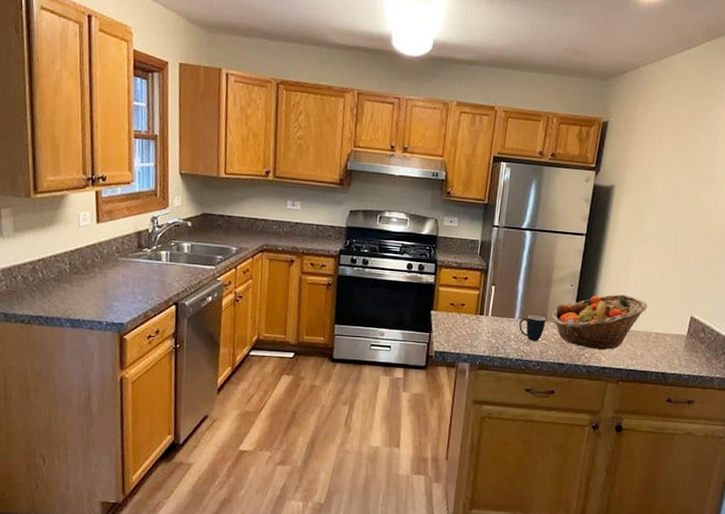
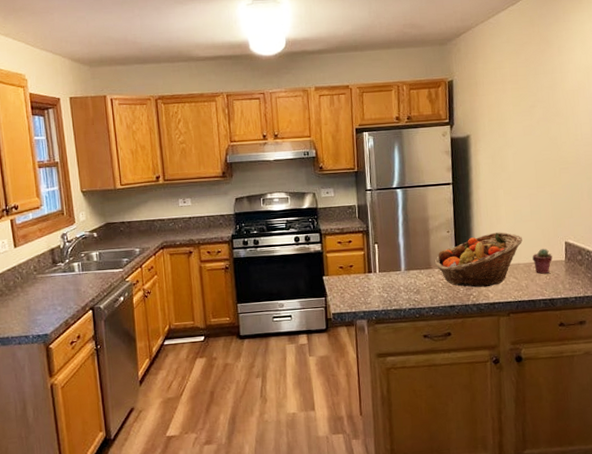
mug: present [519,315,546,341] -> none [406,264,431,289]
potted succulent: none [653,320,675,346] -> present [532,249,553,274]

